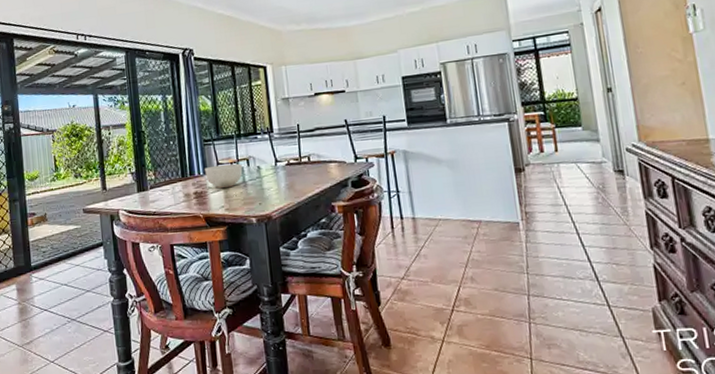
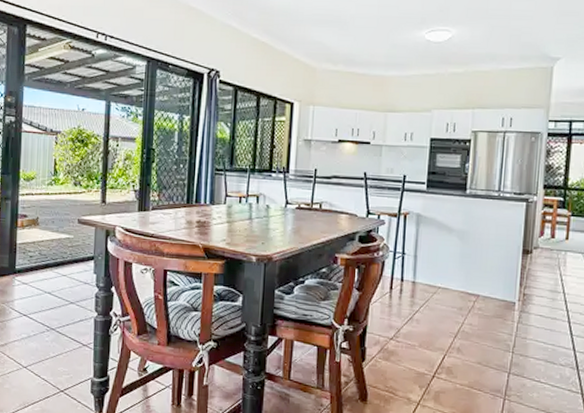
bowl: present [204,163,243,189] -> none [211,197,251,222]

